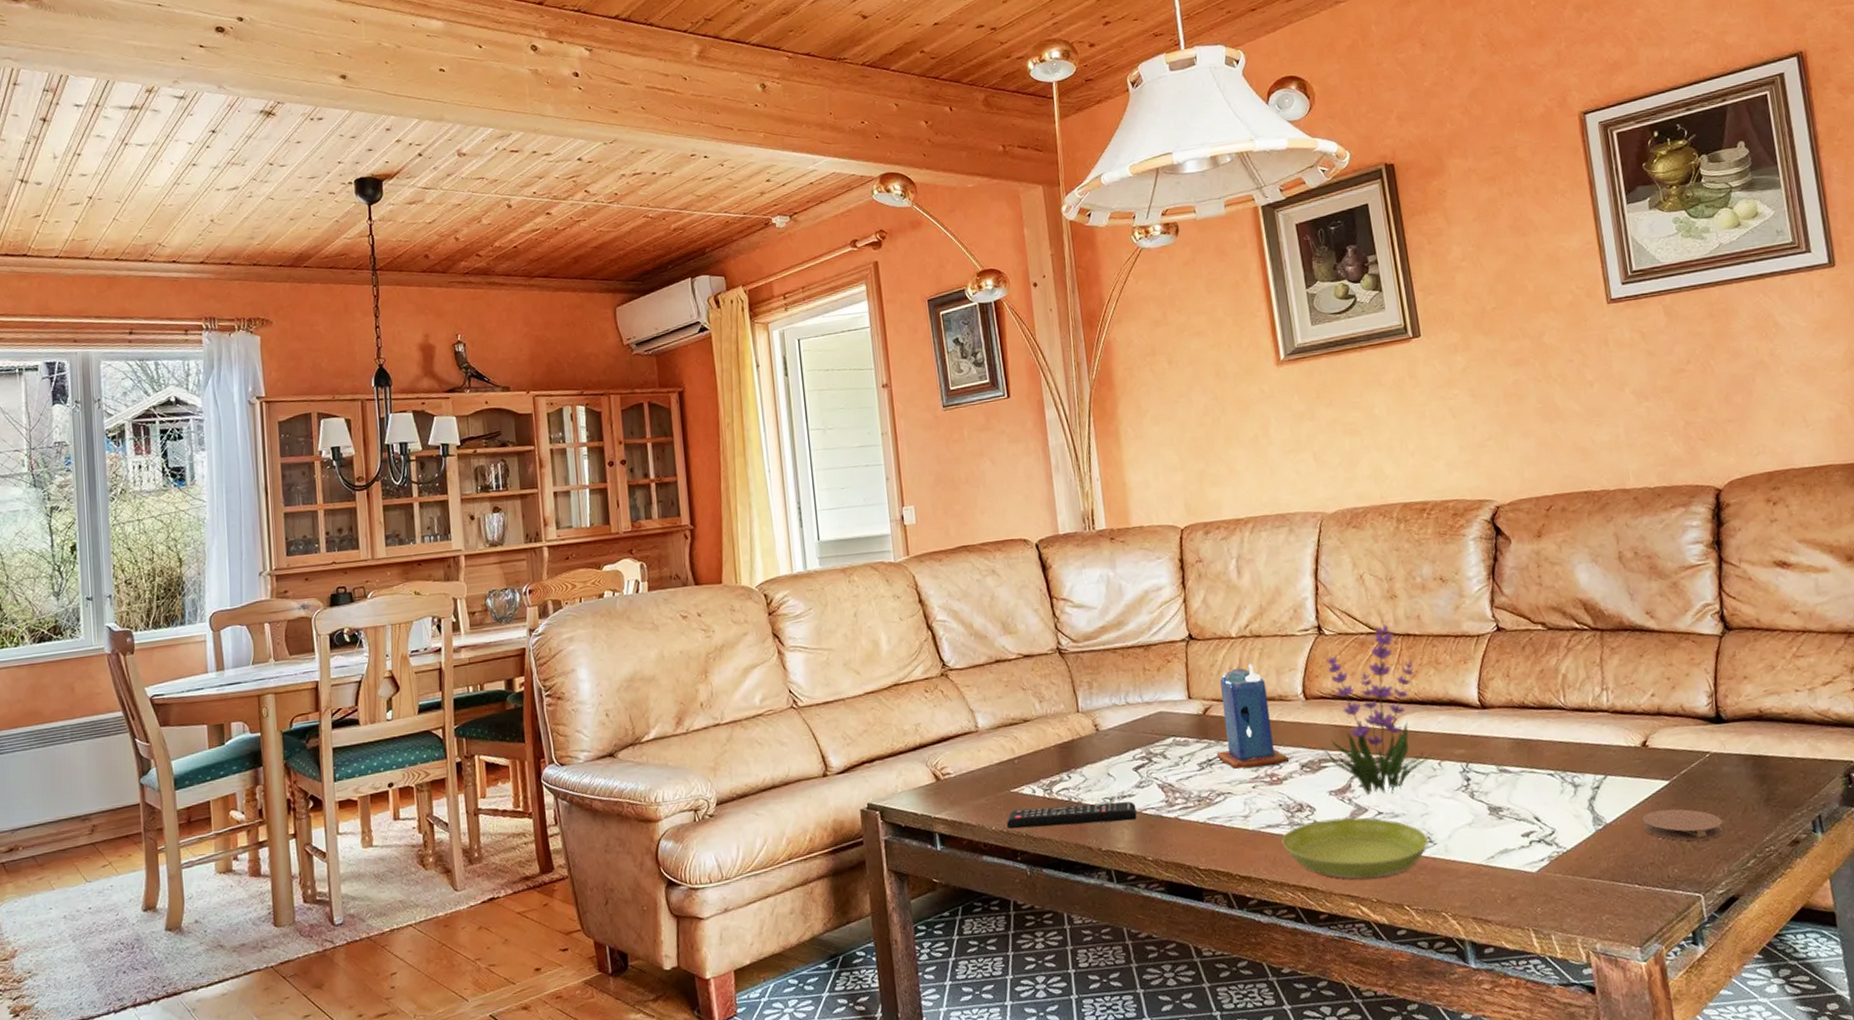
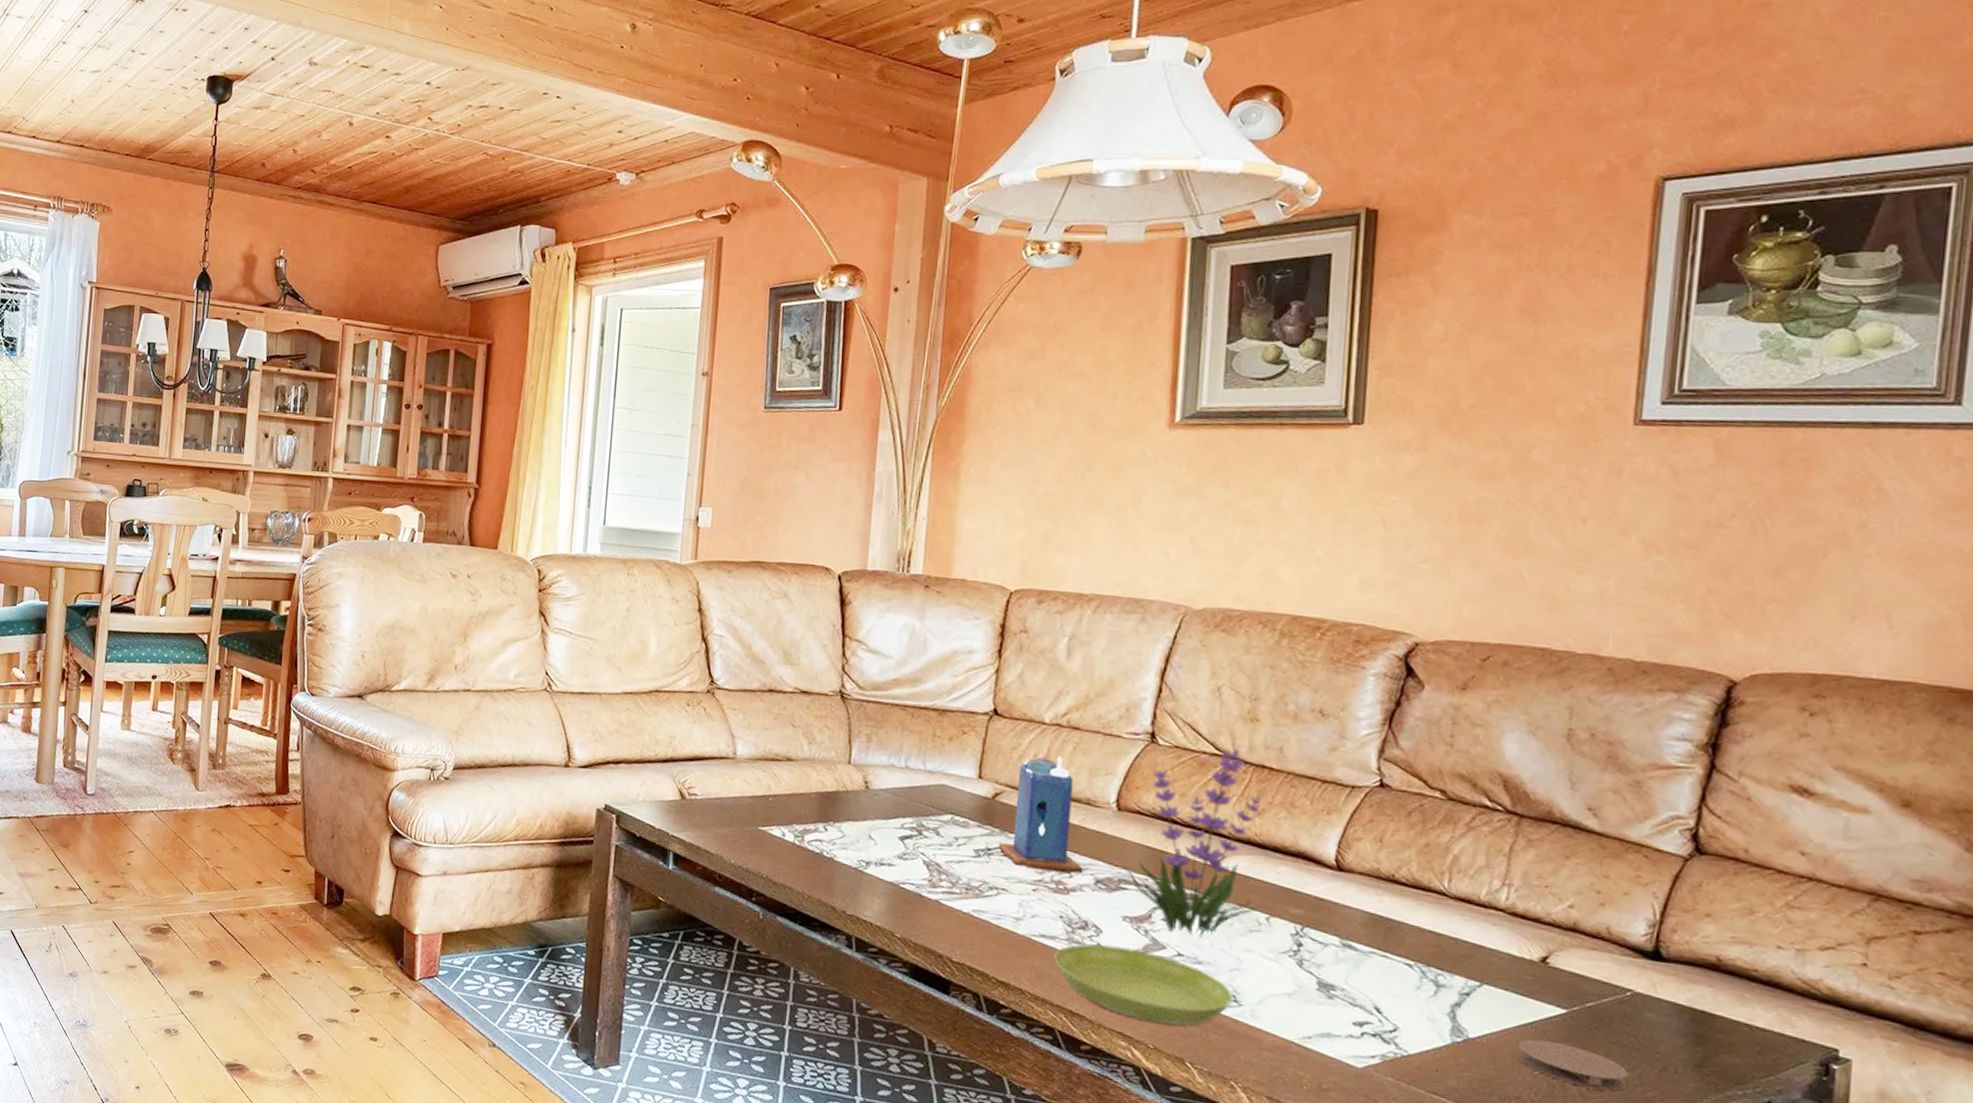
remote control: present [1006,801,1137,830] -> none [747,848,894,892]

